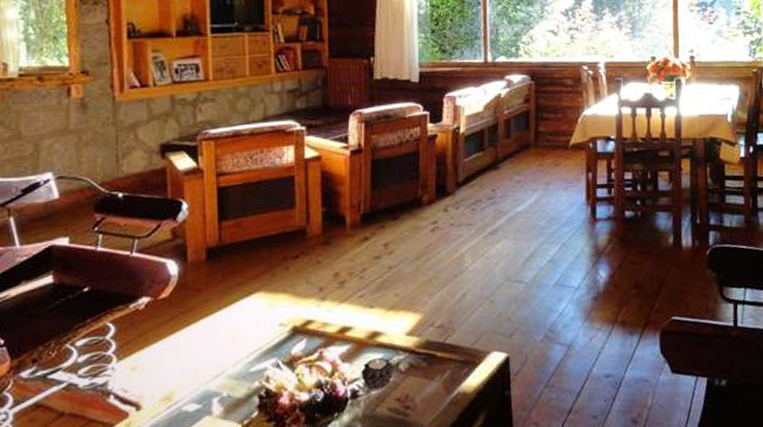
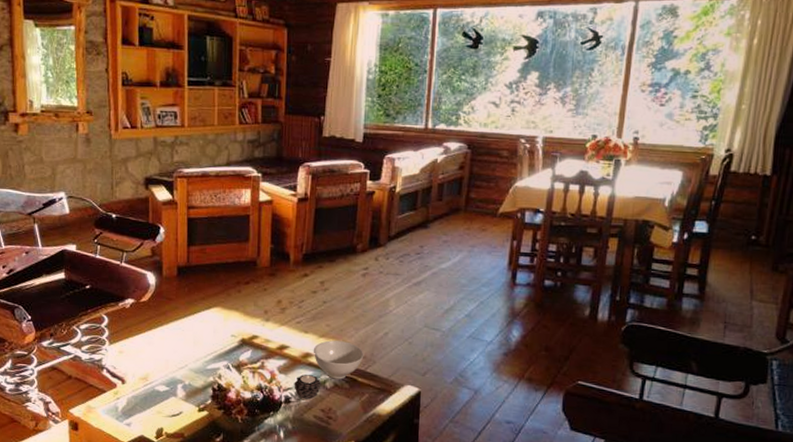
bowl: none [381,311,442,359] -> present [313,340,364,380]

